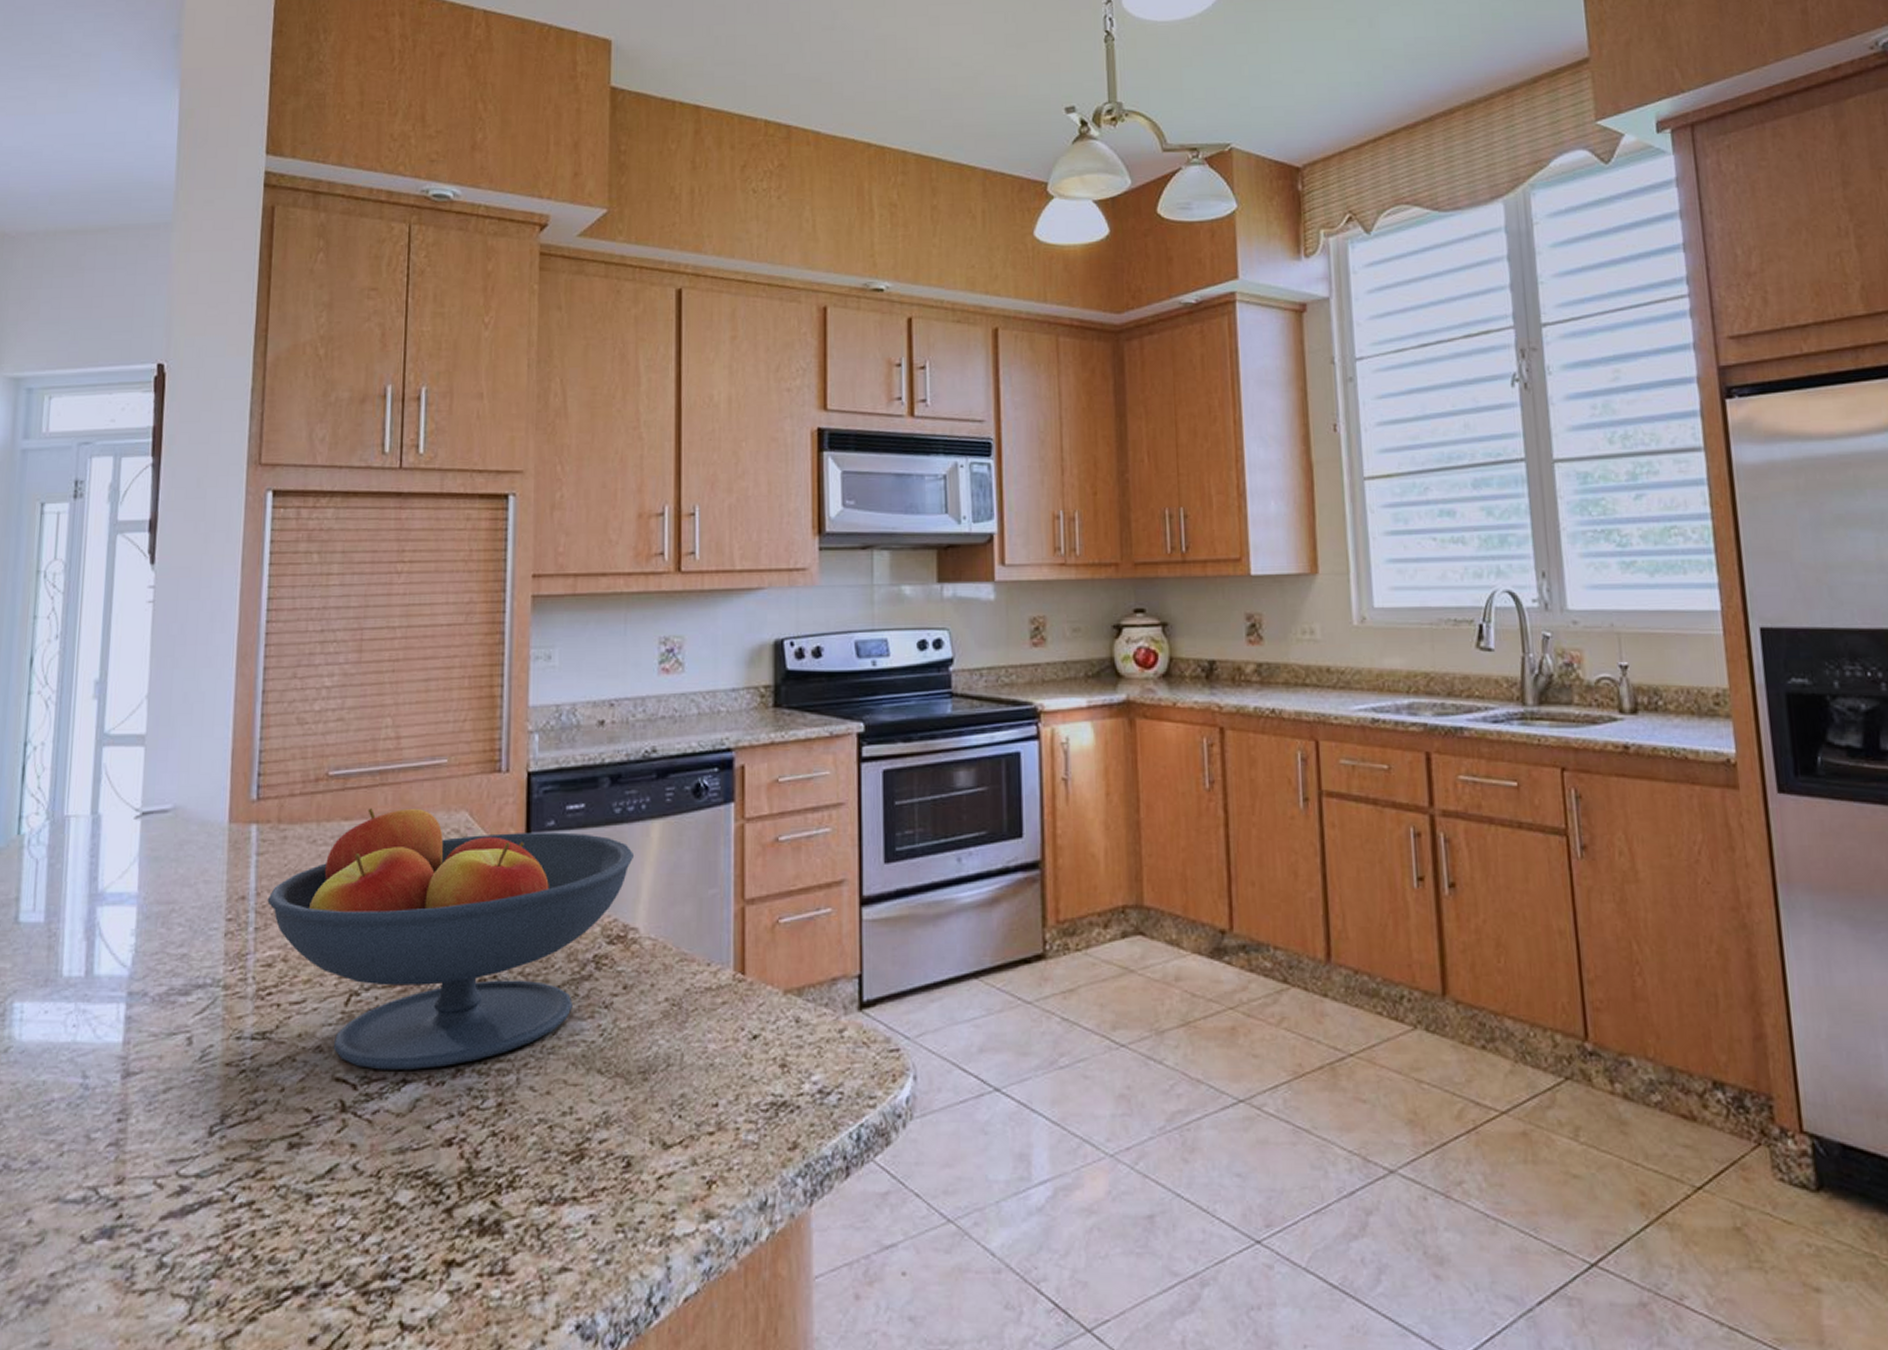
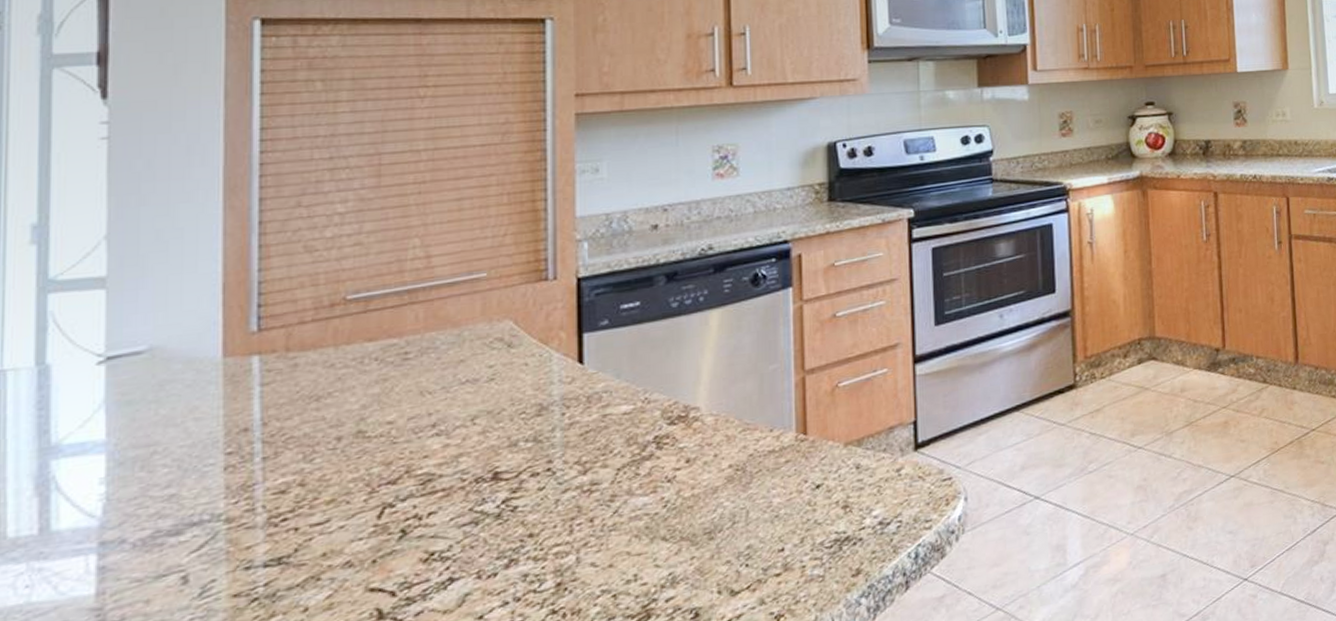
fruit bowl: present [267,808,635,1070] -> none [277,322,694,575]

